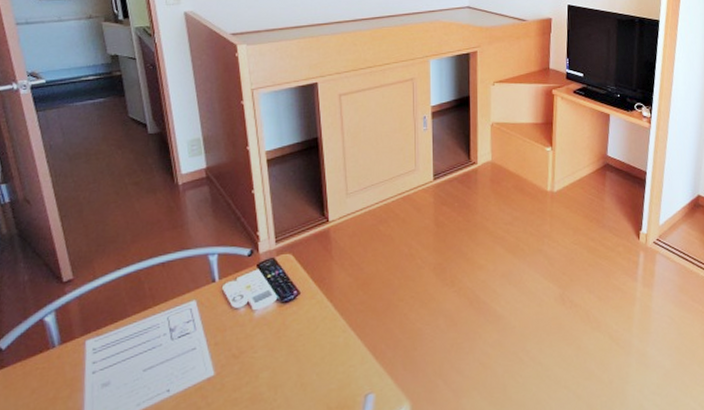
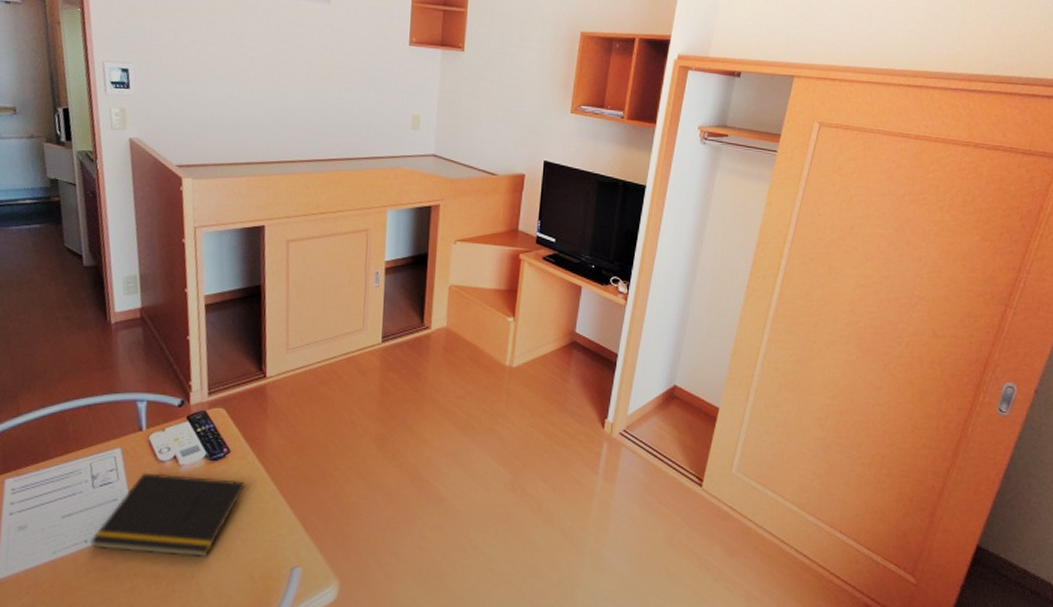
notepad: none [172,319,317,397] -> present [90,472,246,557]

